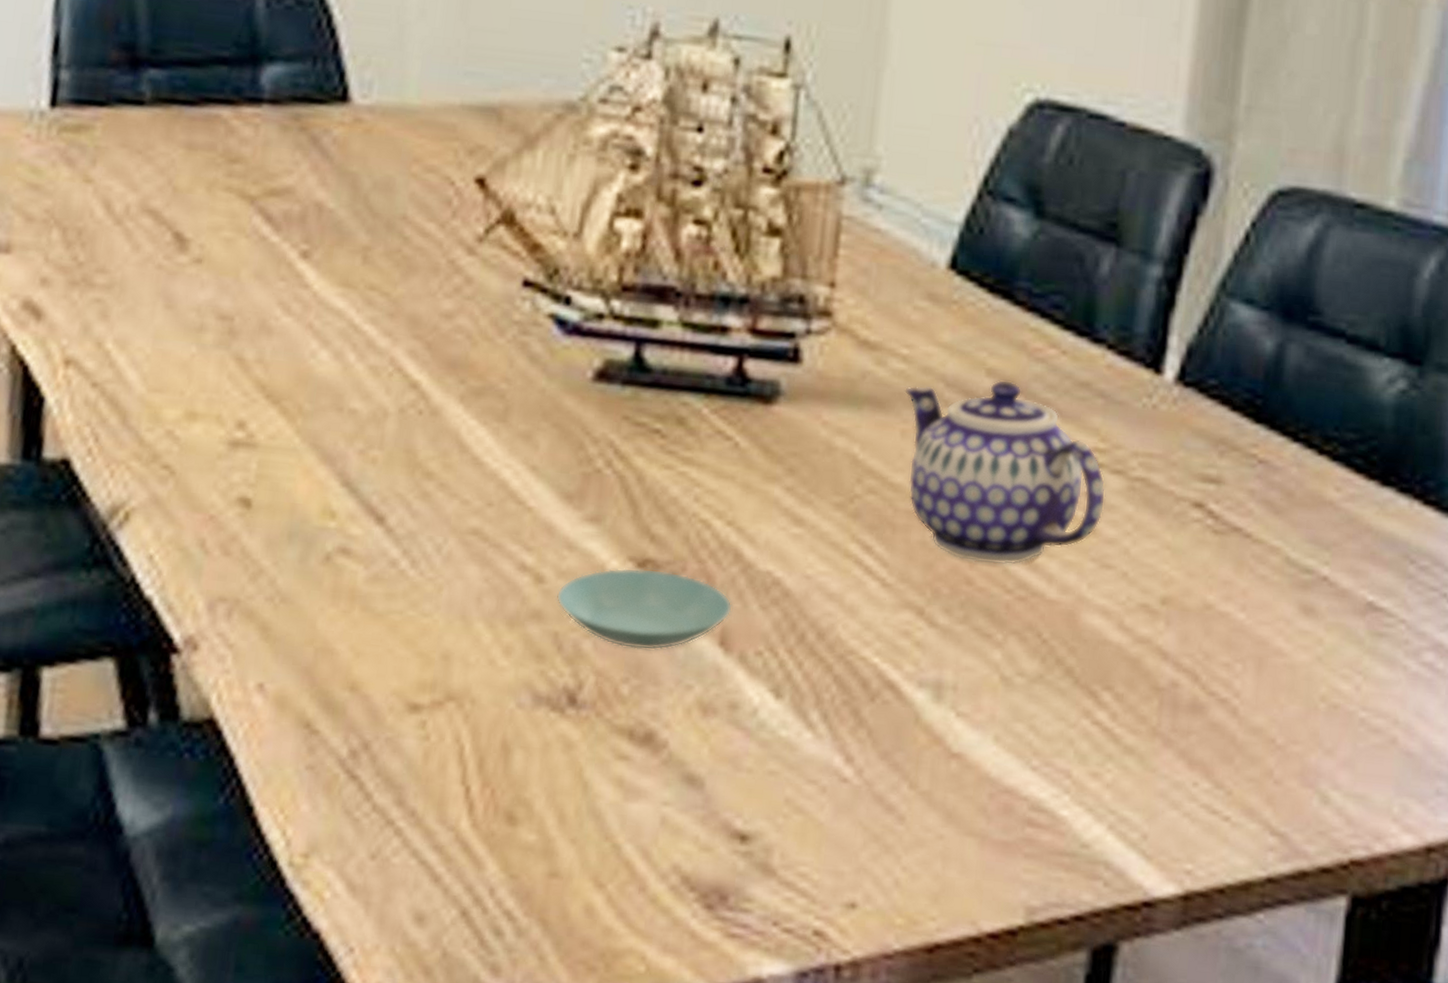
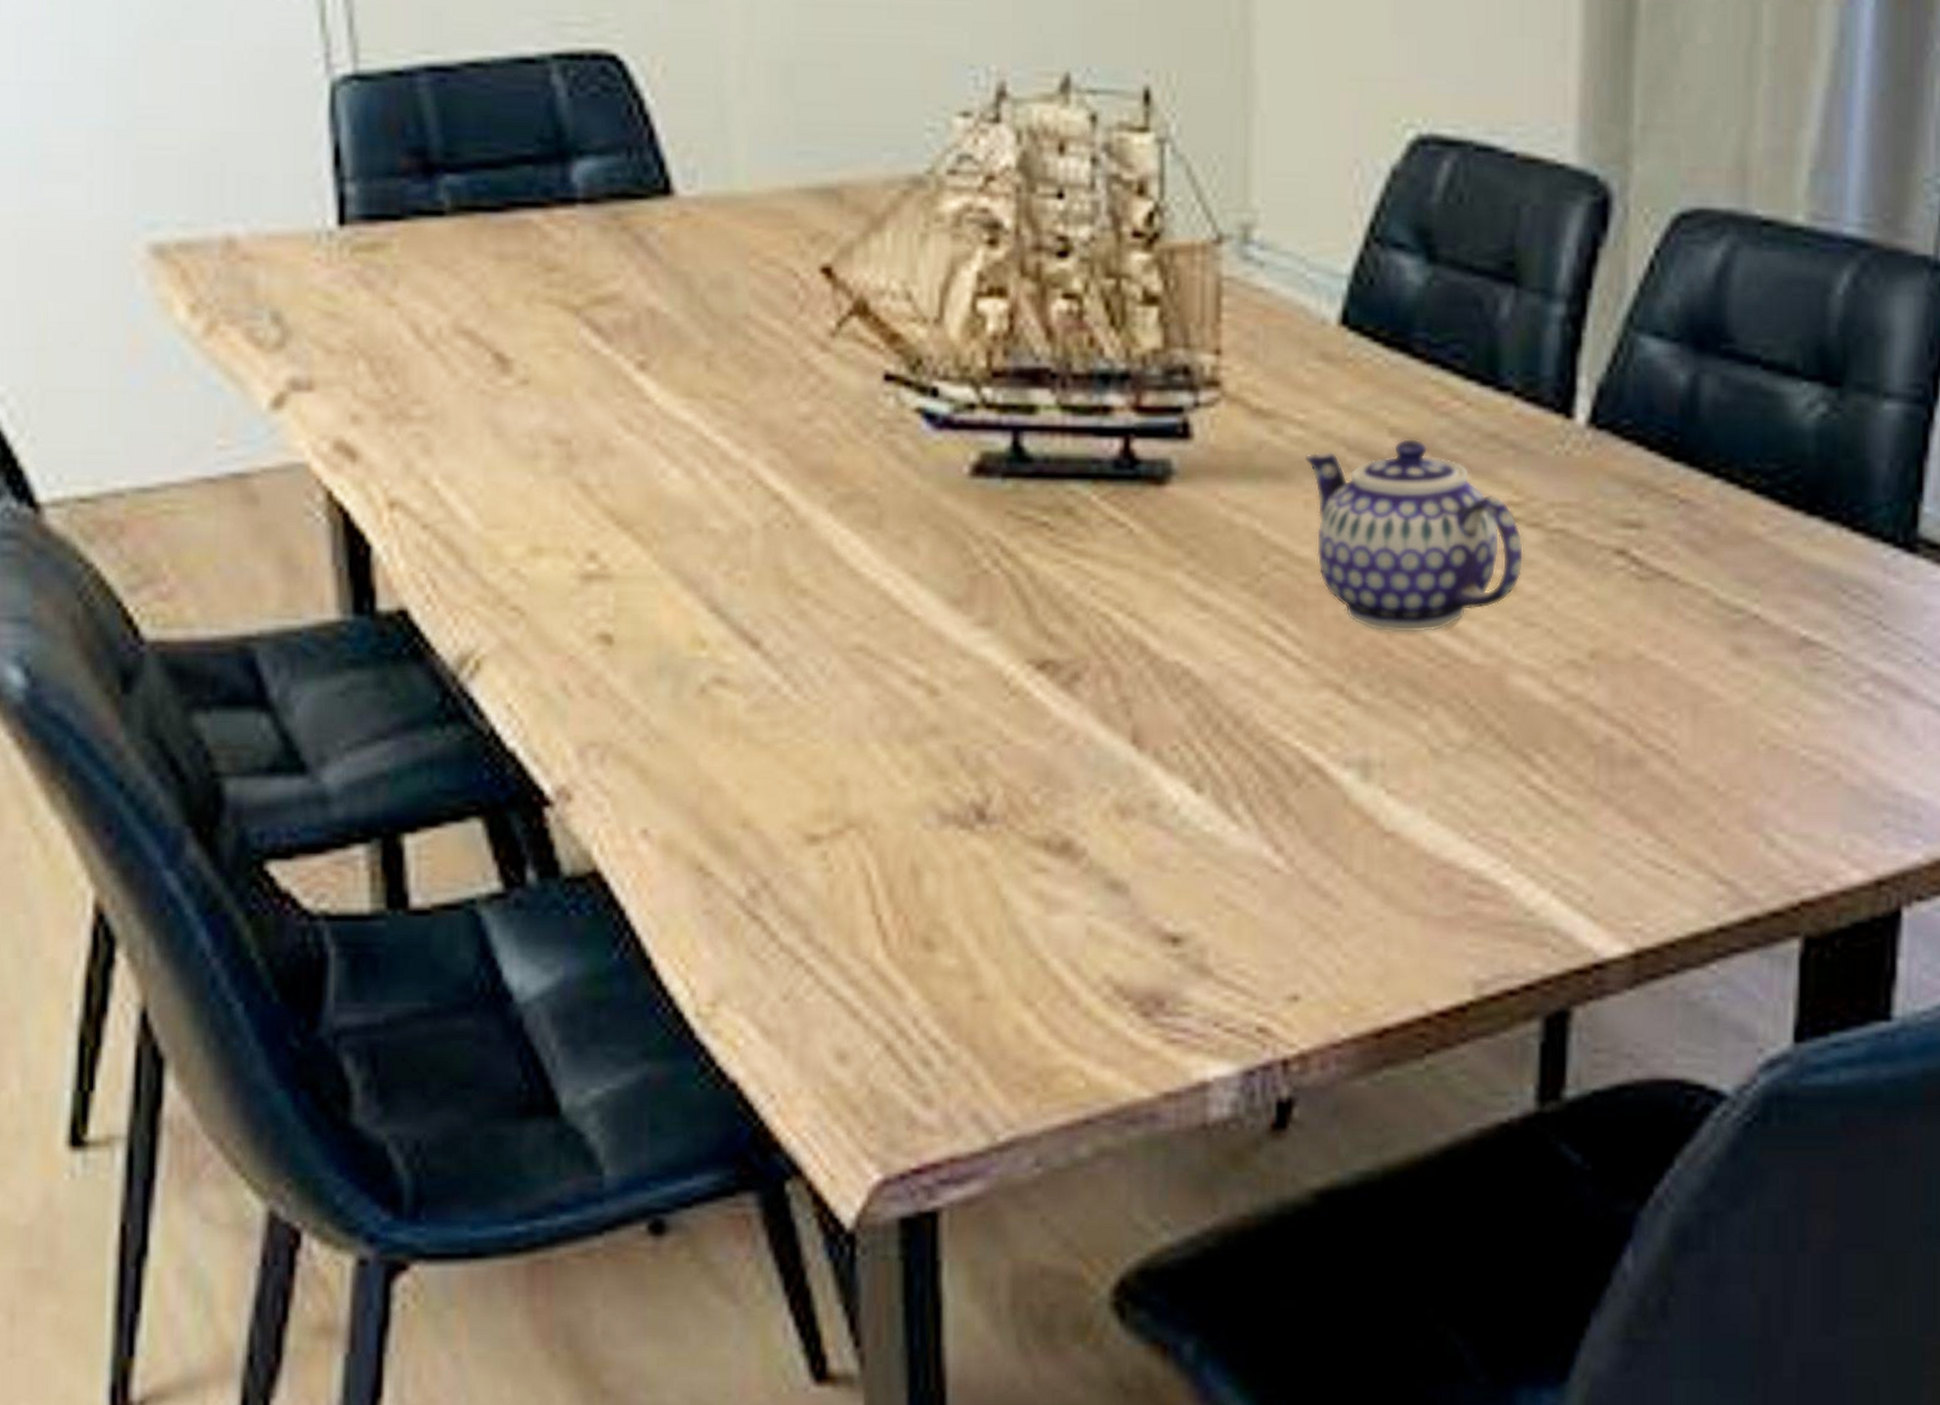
saucer: present [556,567,733,651] -> none [953,670,1143,756]

